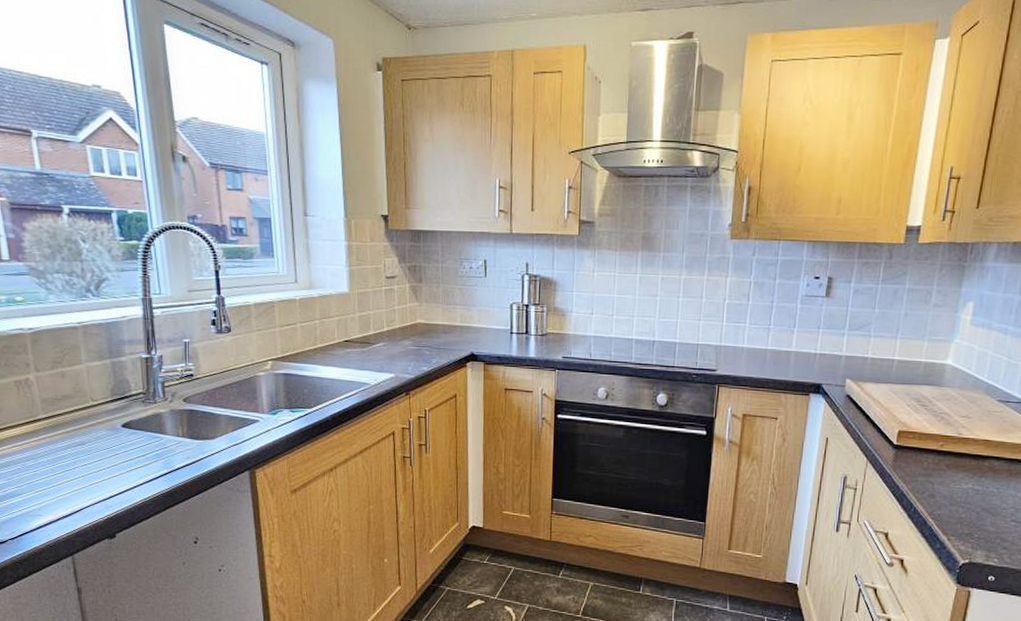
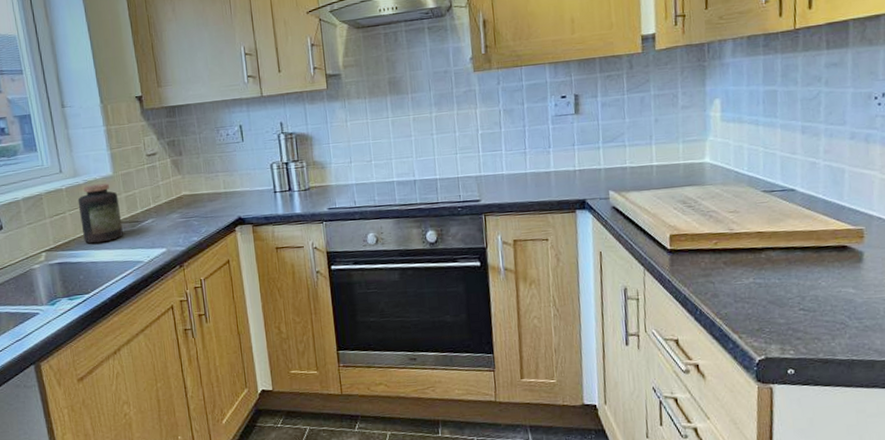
jar: none [310,299,353,360] -> present [78,183,123,244]

